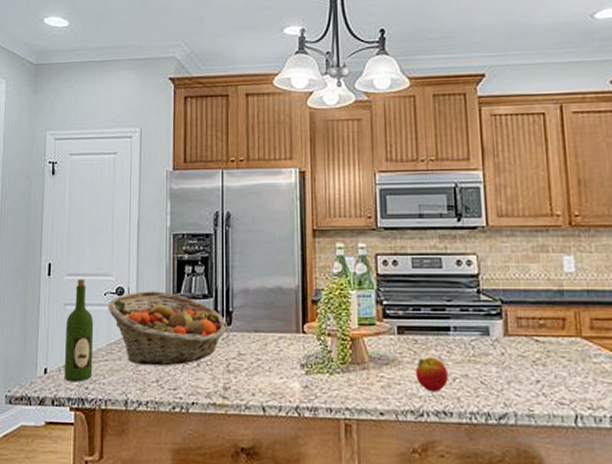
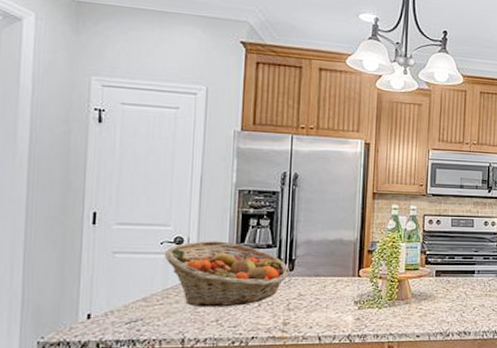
wine bottle: present [64,279,94,382] -> none [111,228,148,326]
apple: present [415,356,449,393] -> none [446,293,471,319]

